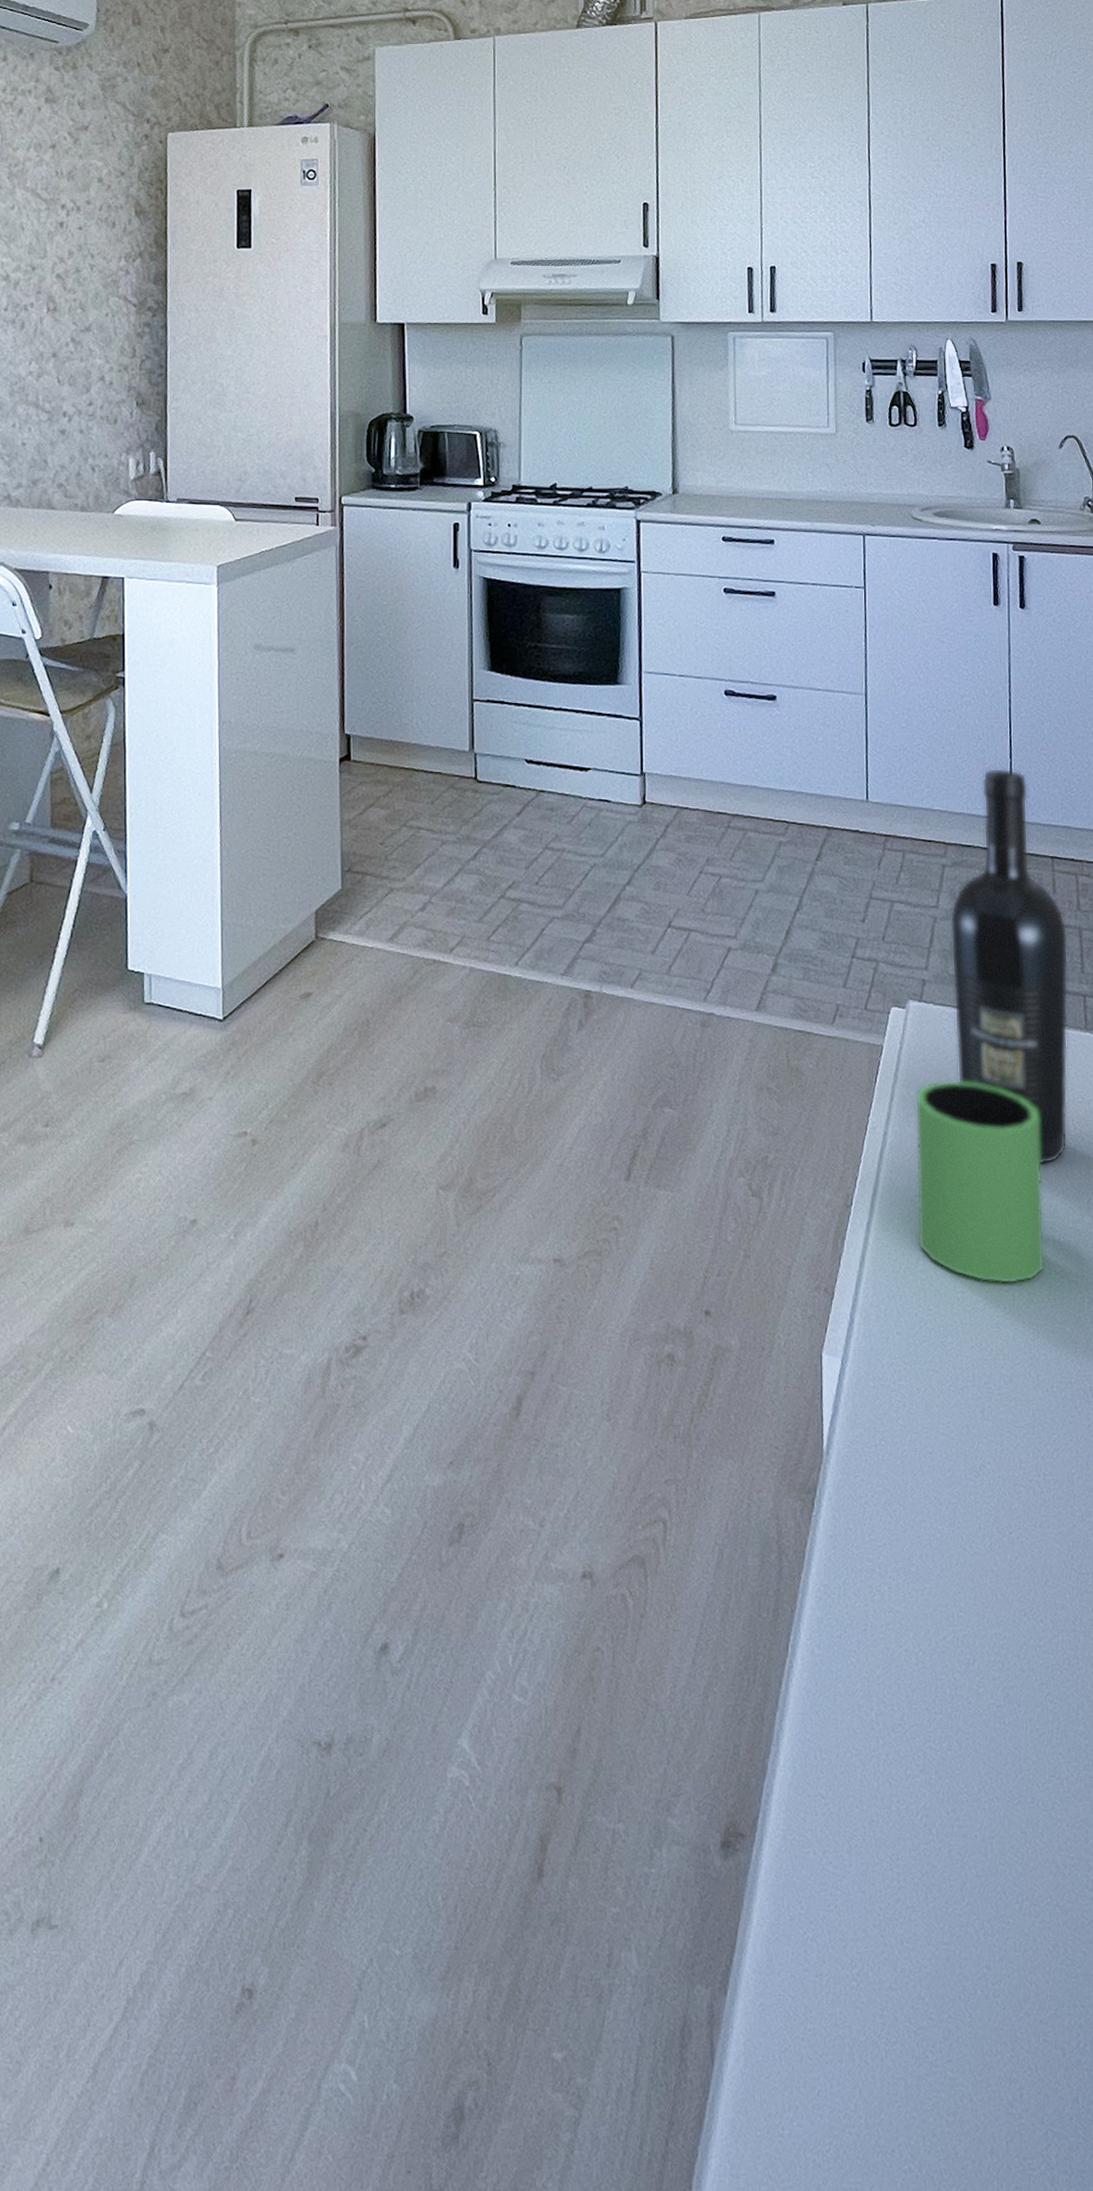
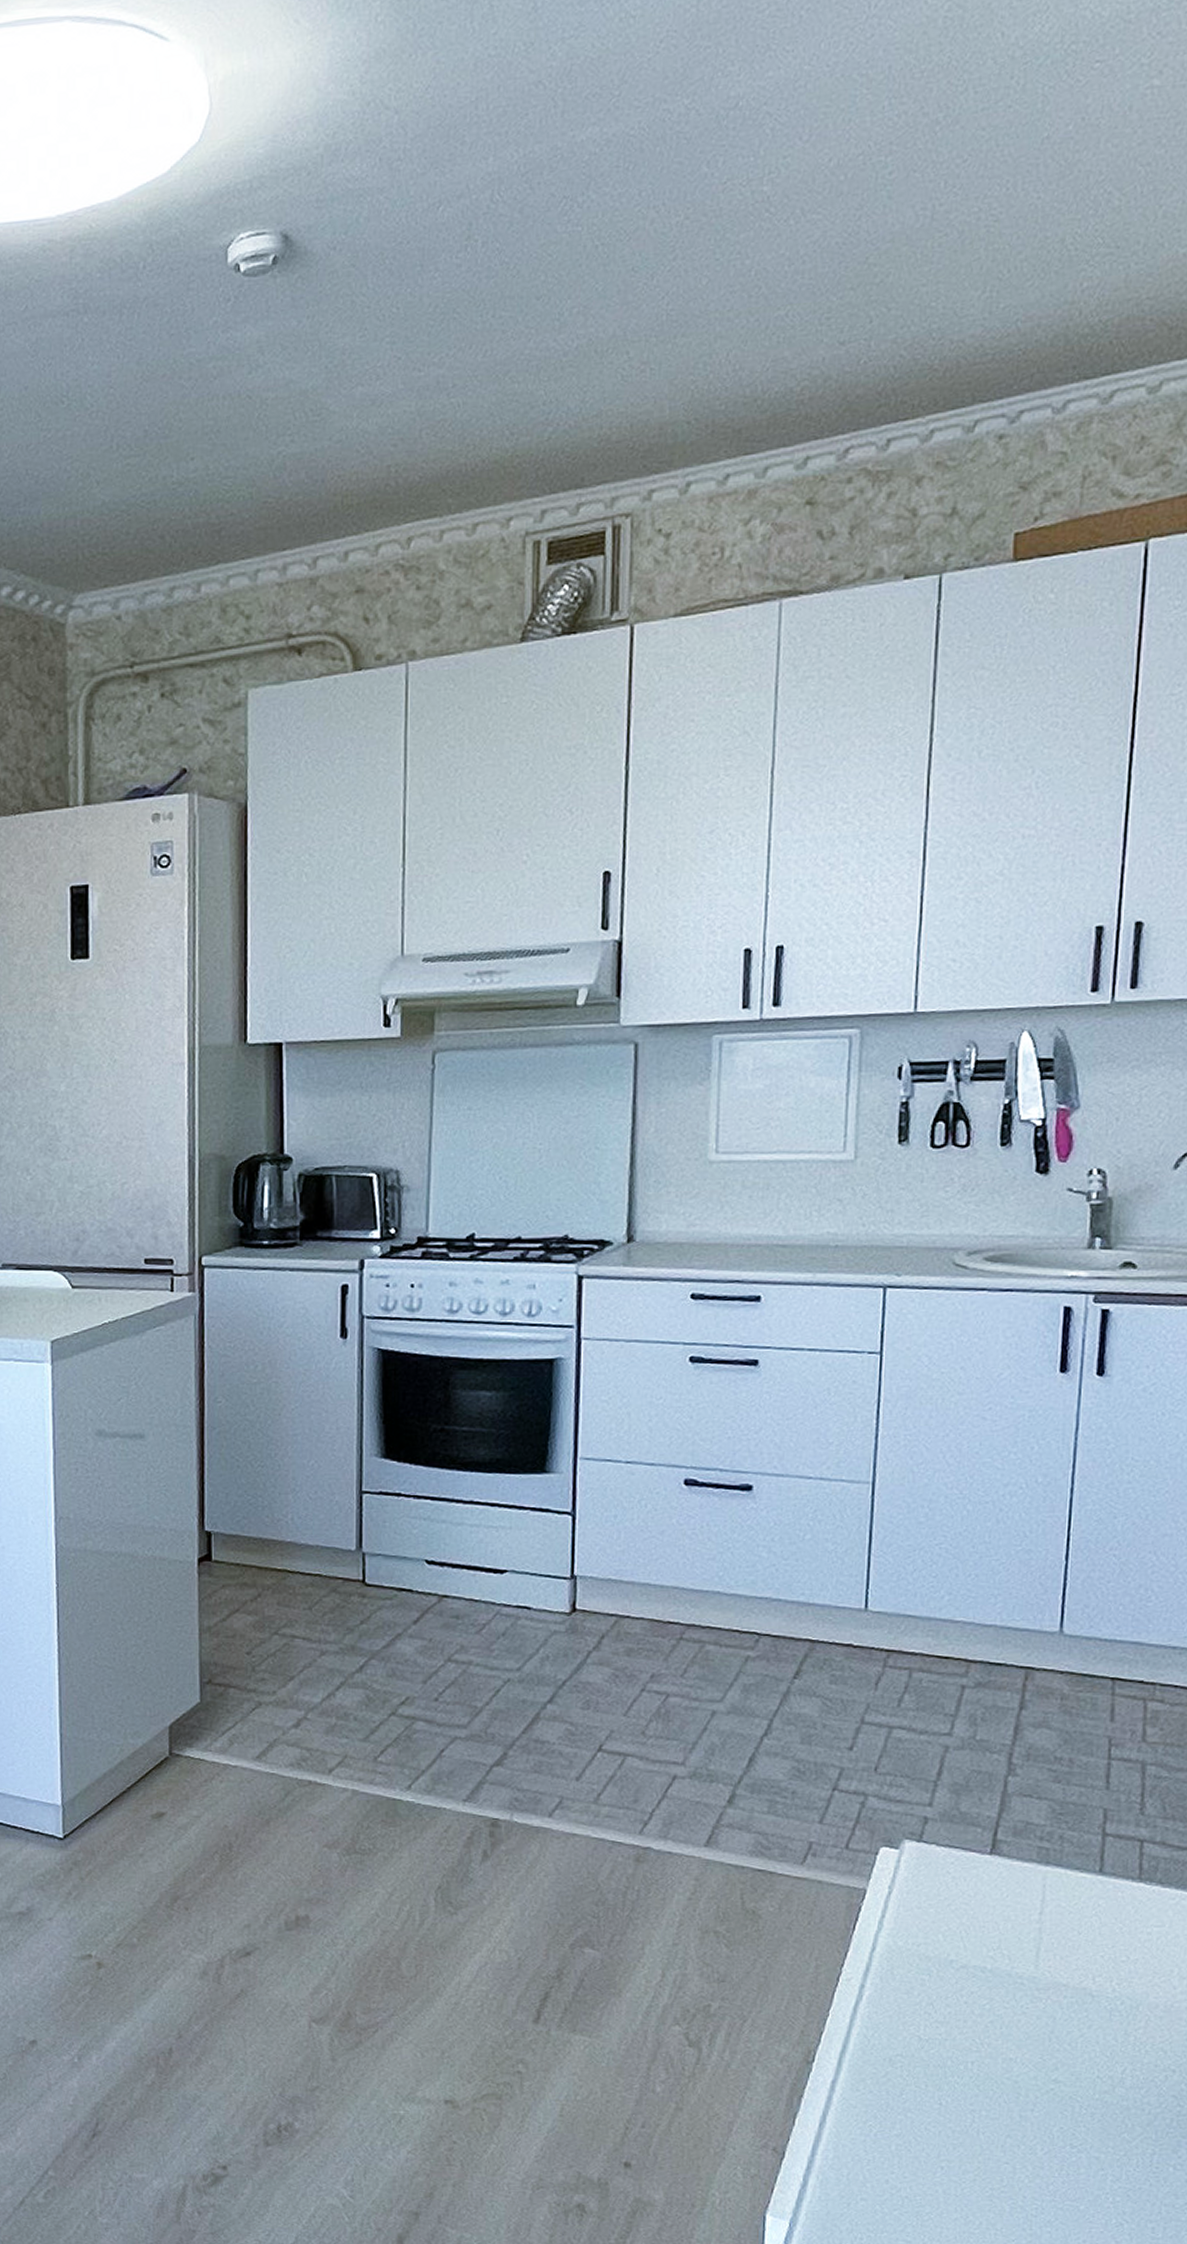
mug: present [914,1079,1045,1284] -> none [895,1930,1067,2156]
wine bottle: present [950,768,1069,1164] -> none [961,1571,1126,2028]

